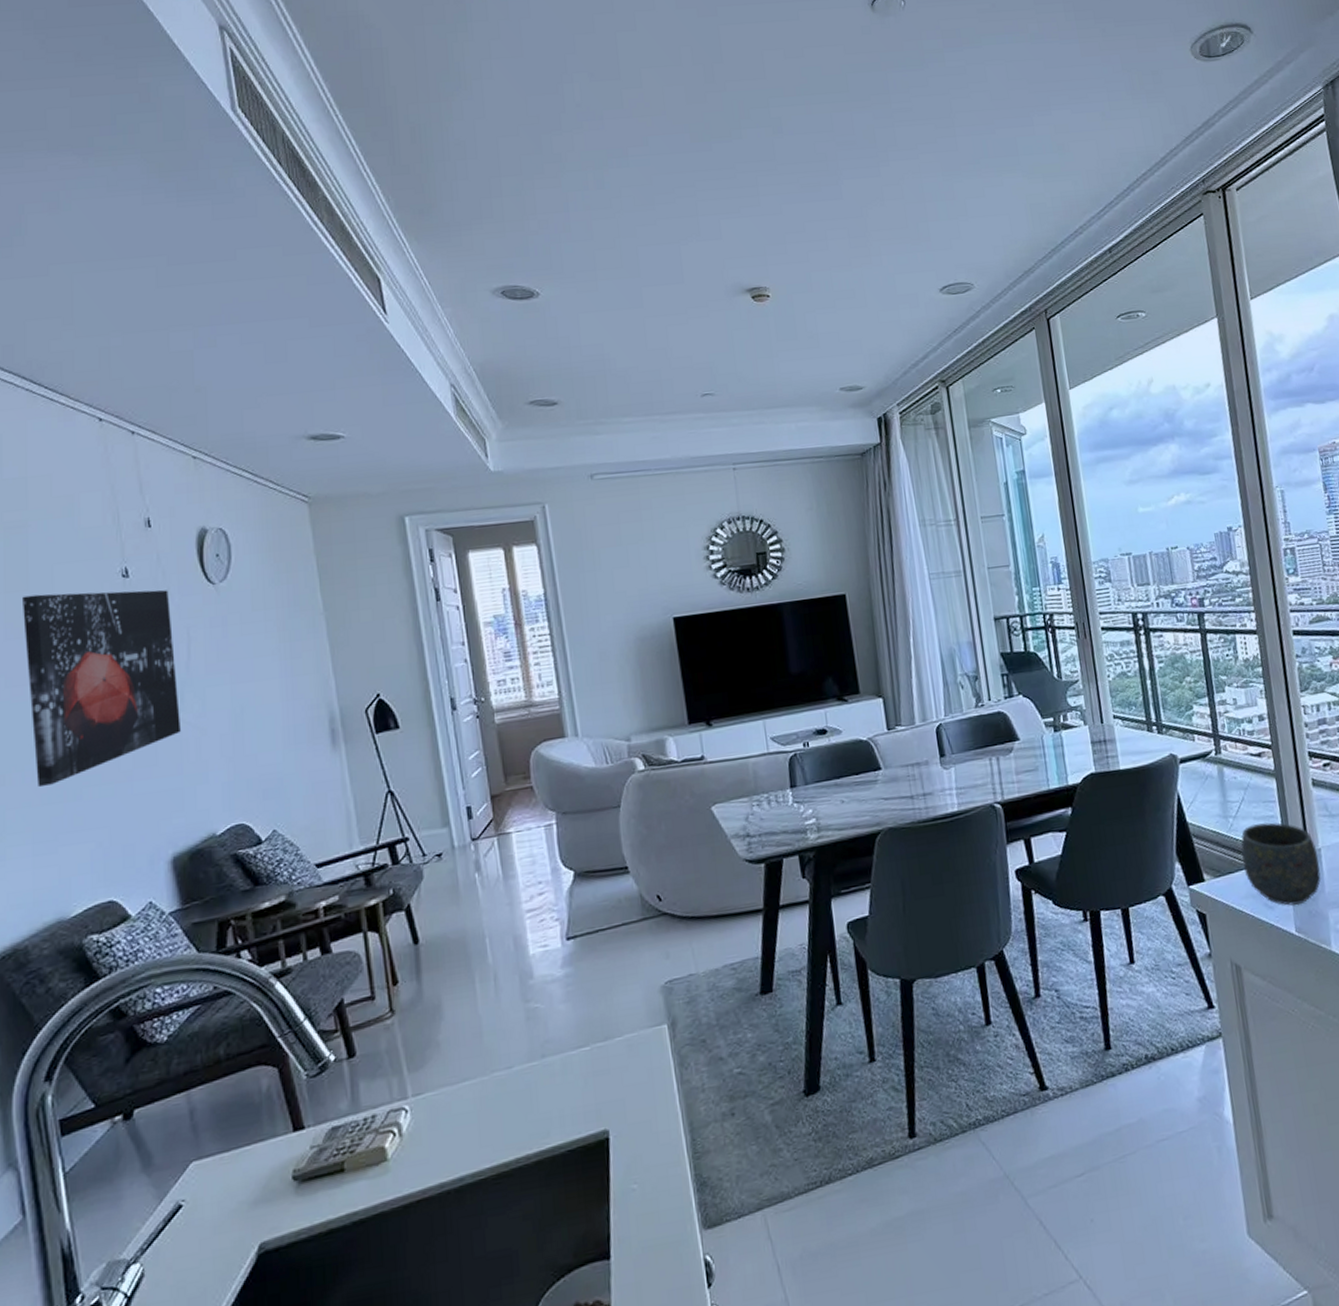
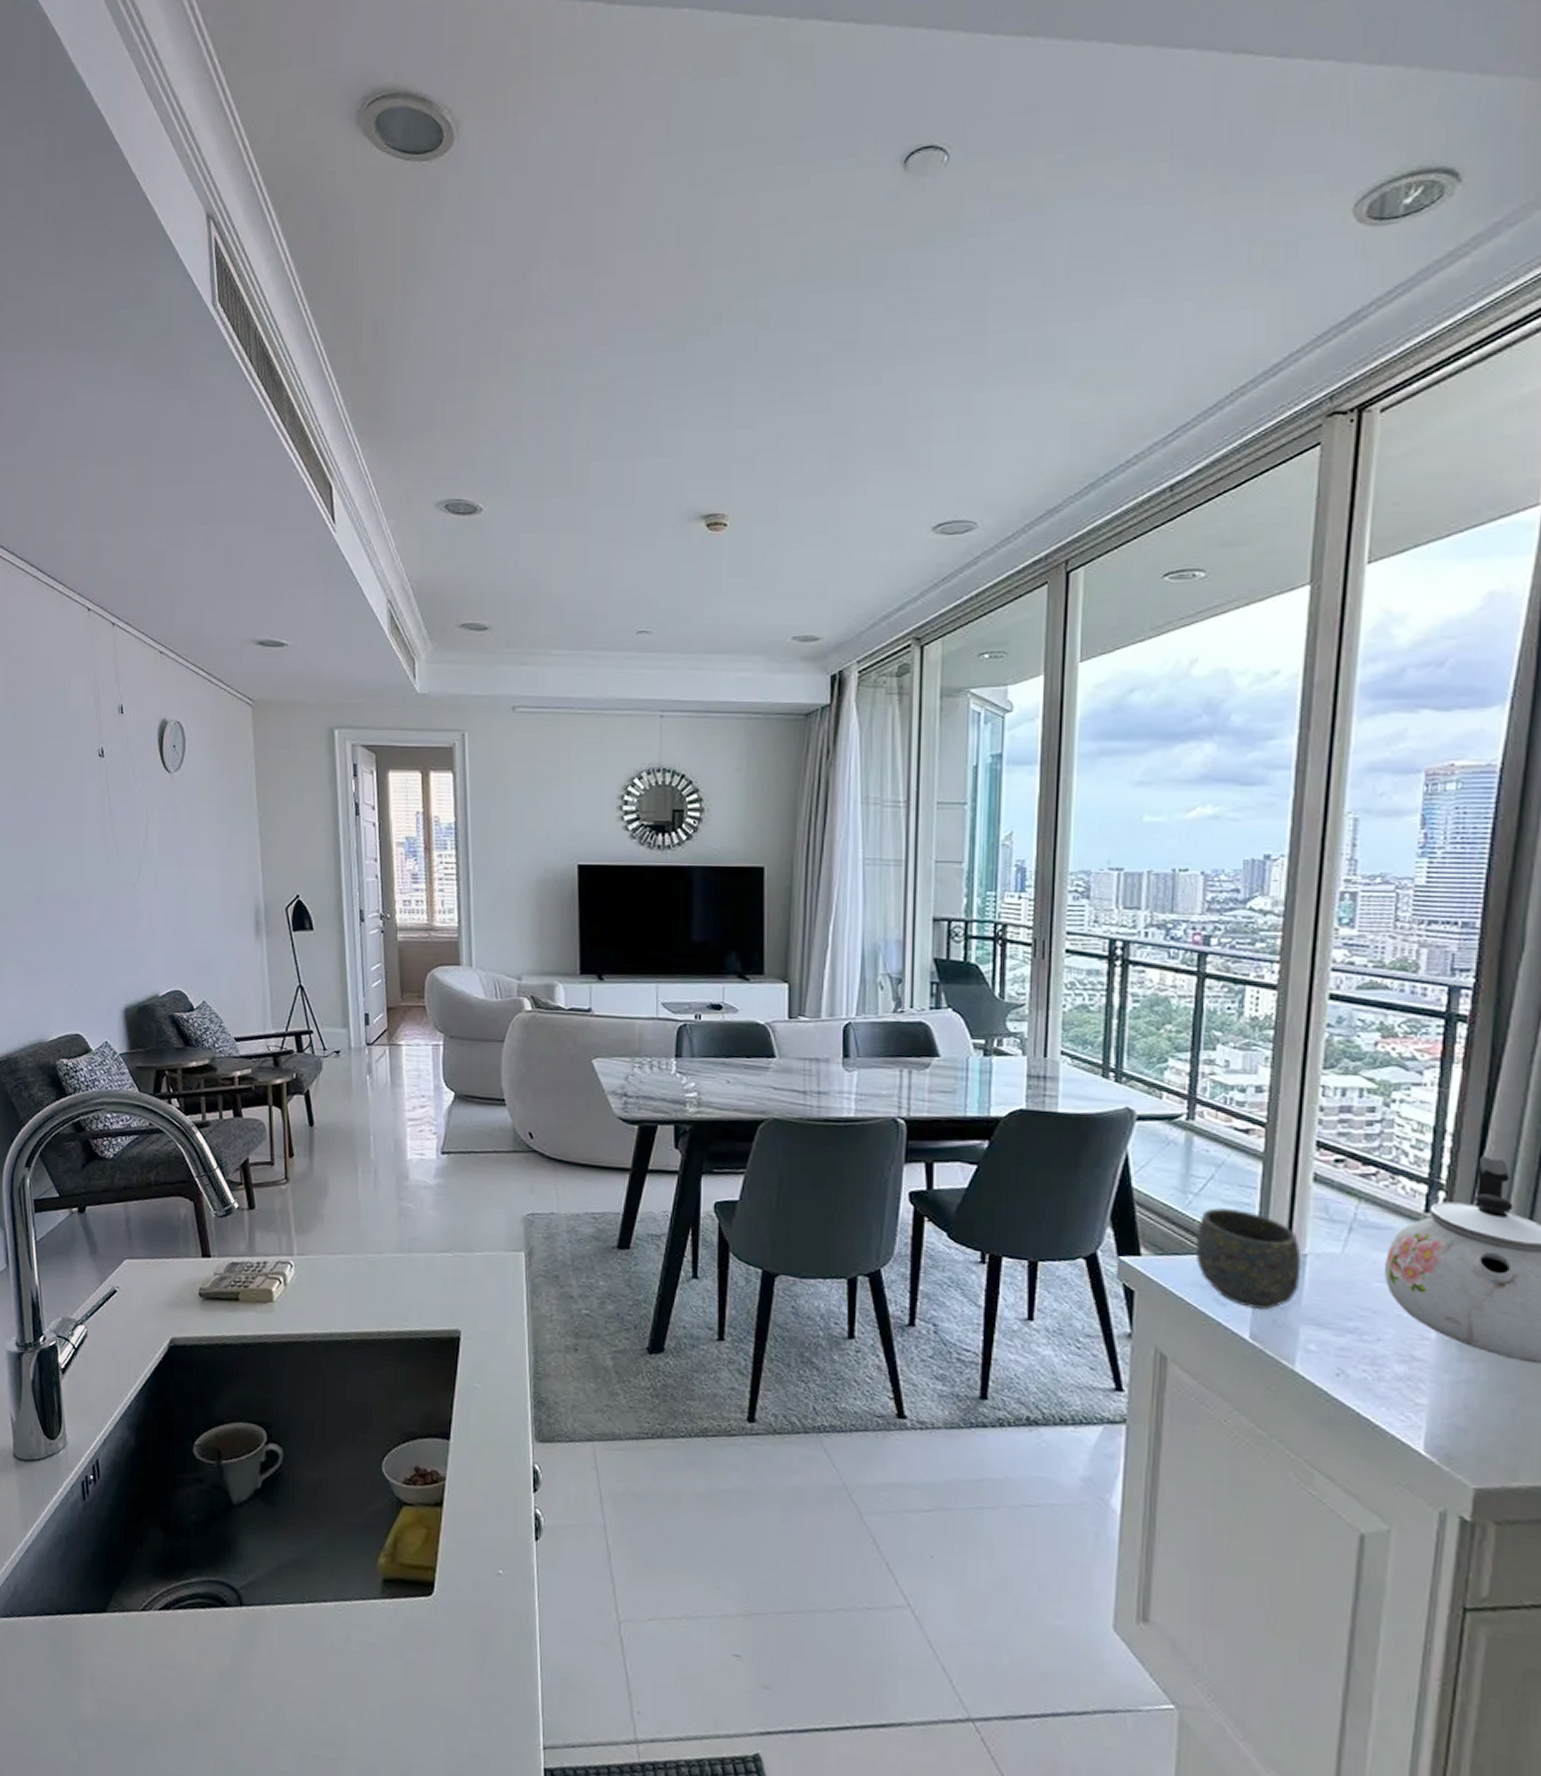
wall art: present [21,590,181,787] -> none [23,763,137,929]

